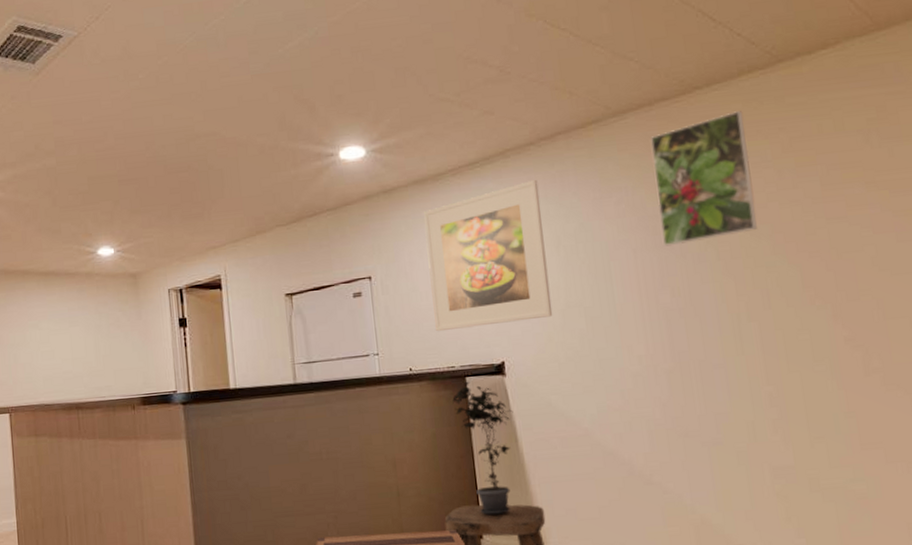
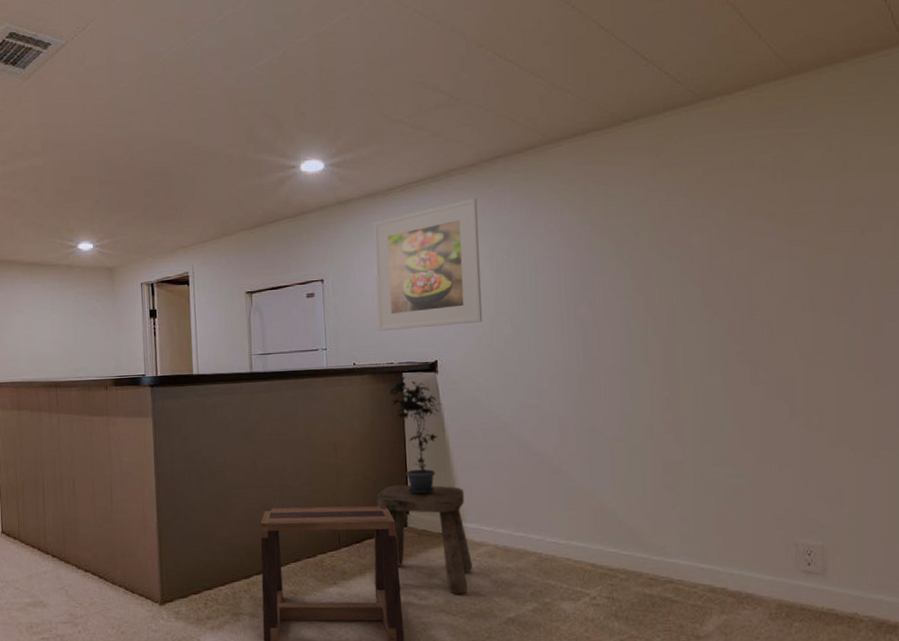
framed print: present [651,111,757,247] -> none [580,144,669,264]

